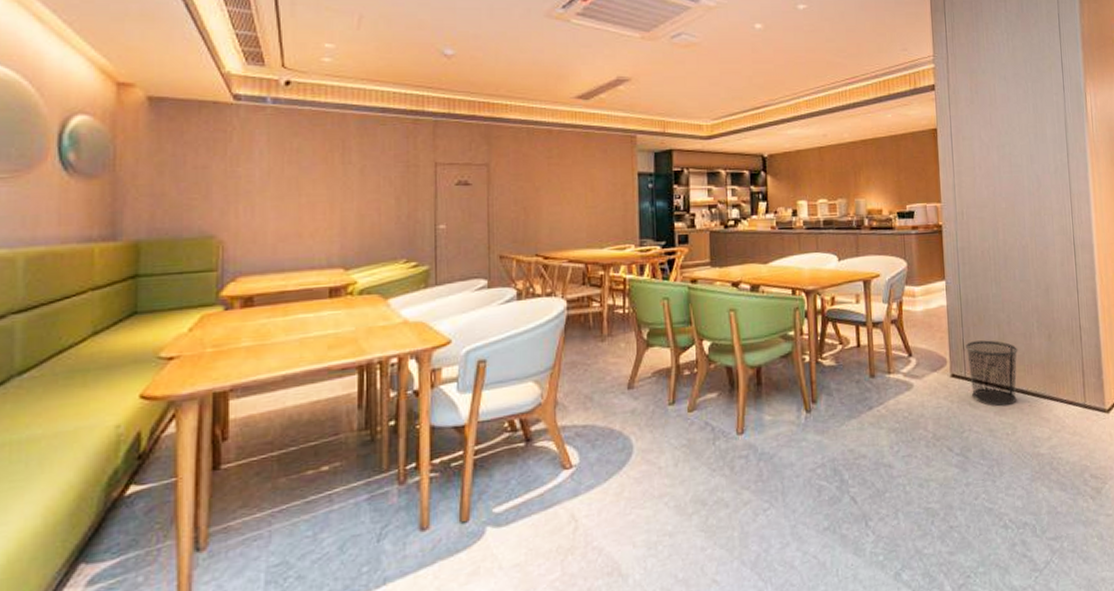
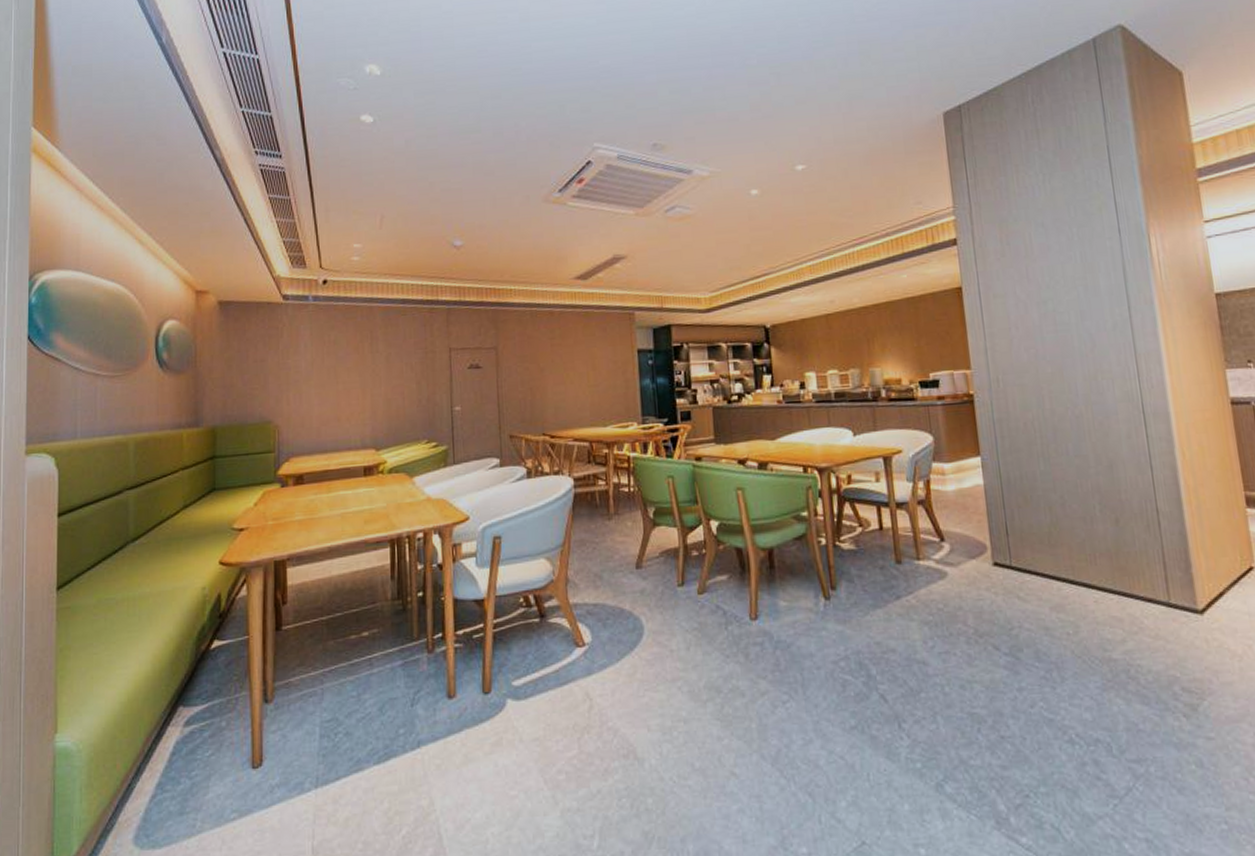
waste bin: present [965,340,1018,406] -> none [1009,524,1078,601]

